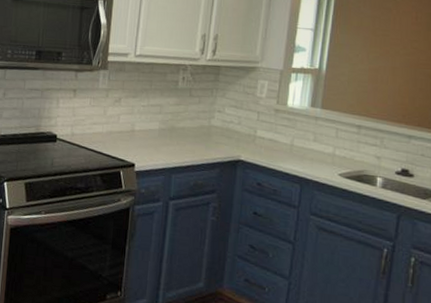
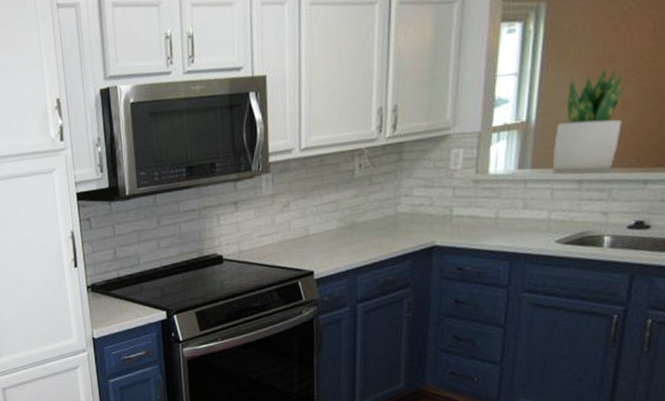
planter: none [338,39,396,124] -> present [553,68,627,175]

